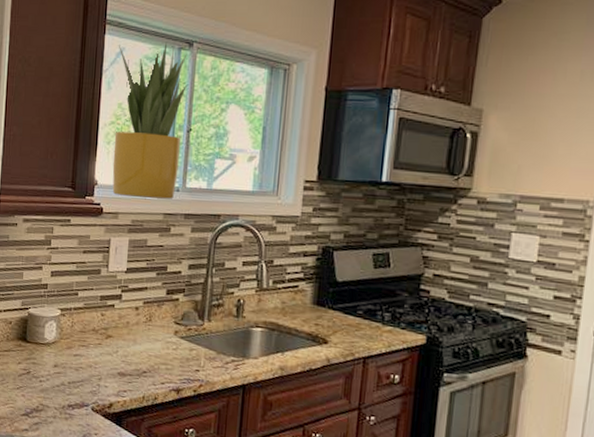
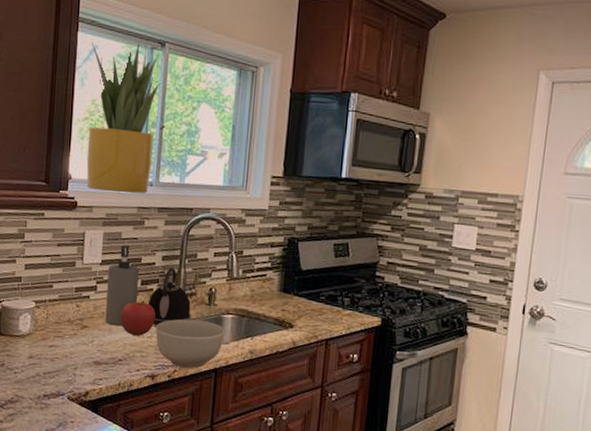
soap dispenser: none [130,252,165,337] -> present [105,244,140,326]
fruit: none [145,310,181,348] -> present [120,300,156,336]
kettle: none [173,277,218,337] -> present [148,267,191,325]
bowl: none [181,331,254,384] -> present [155,319,225,369]

